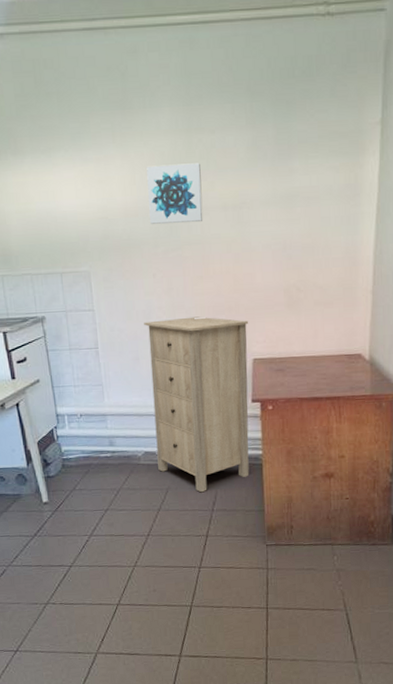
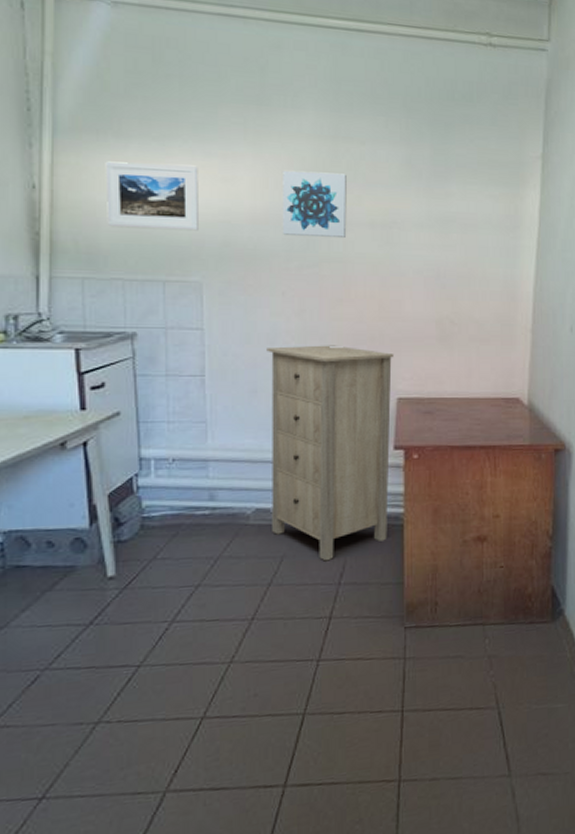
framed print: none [8,171,83,232] -> present [105,161,199,231]

